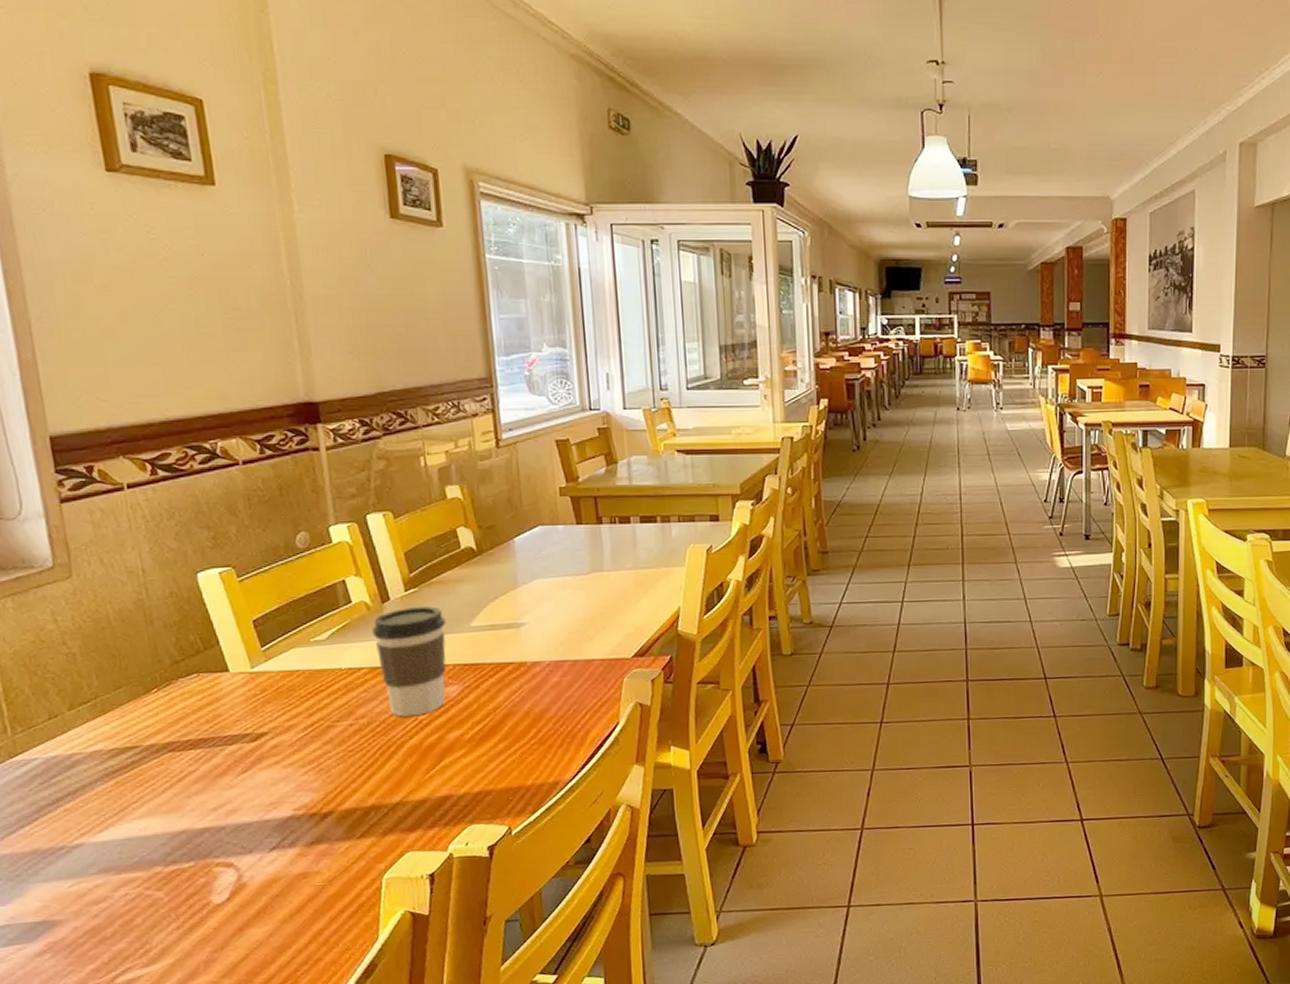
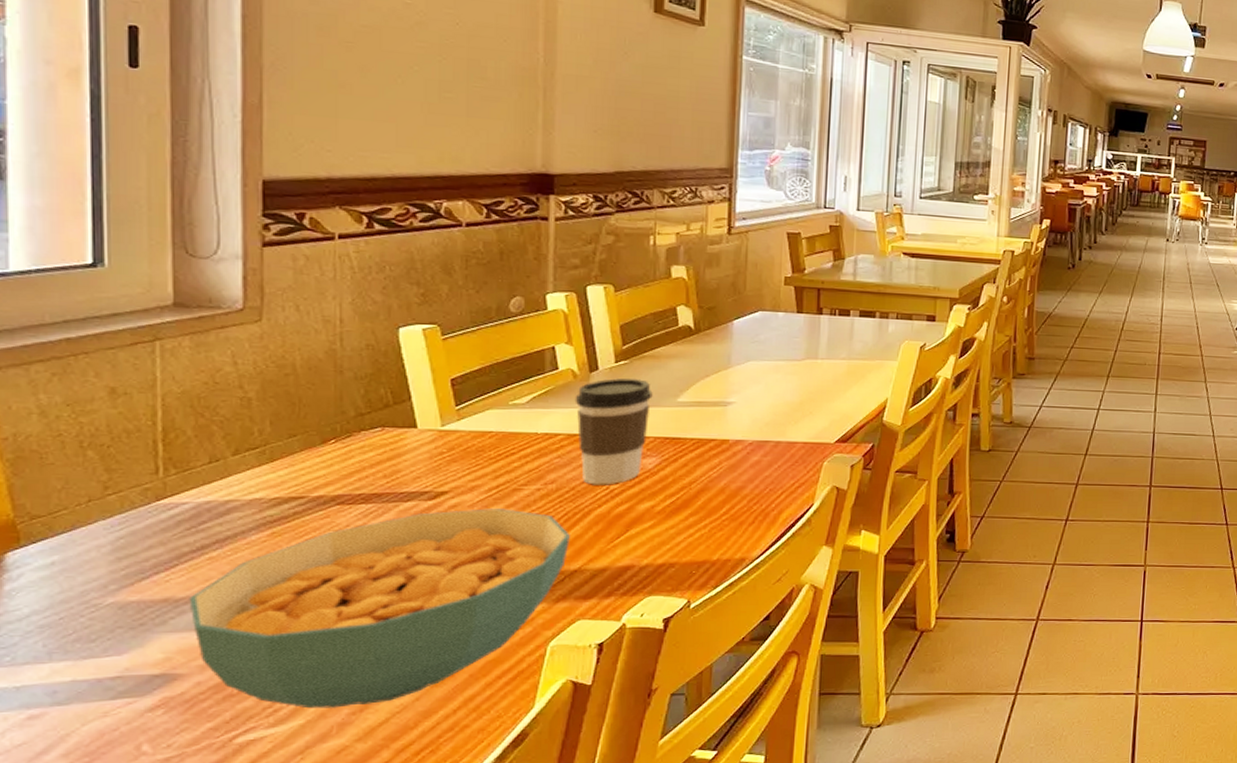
cereal bowl: none [53,746,388,948] -> present [189,508,570,709]

